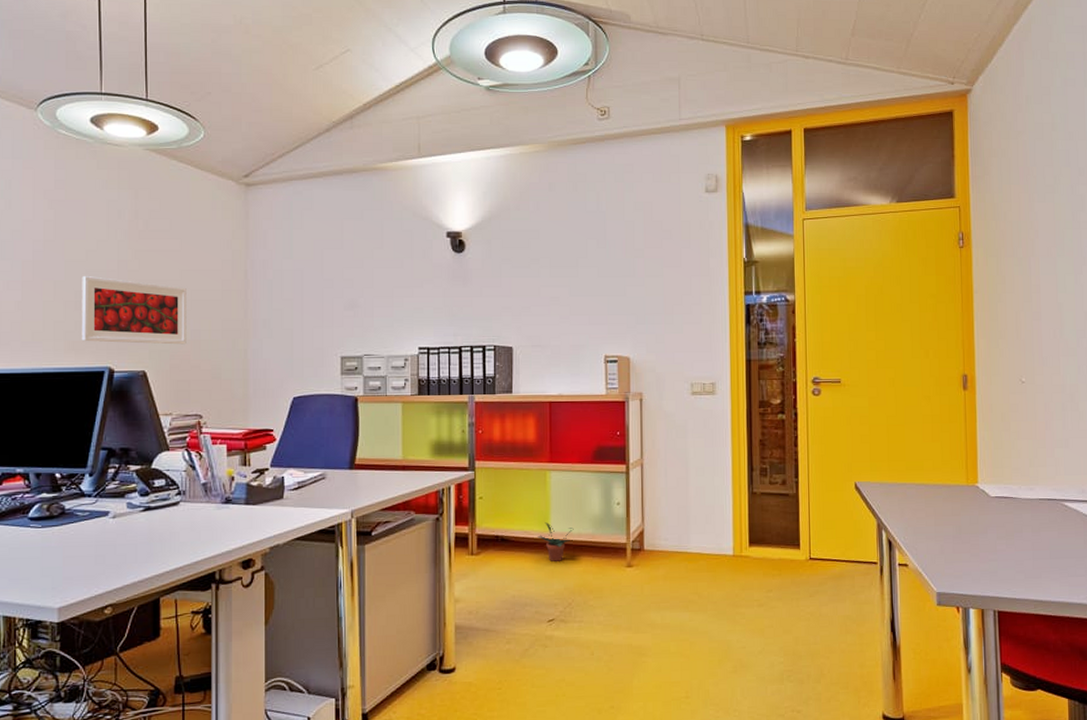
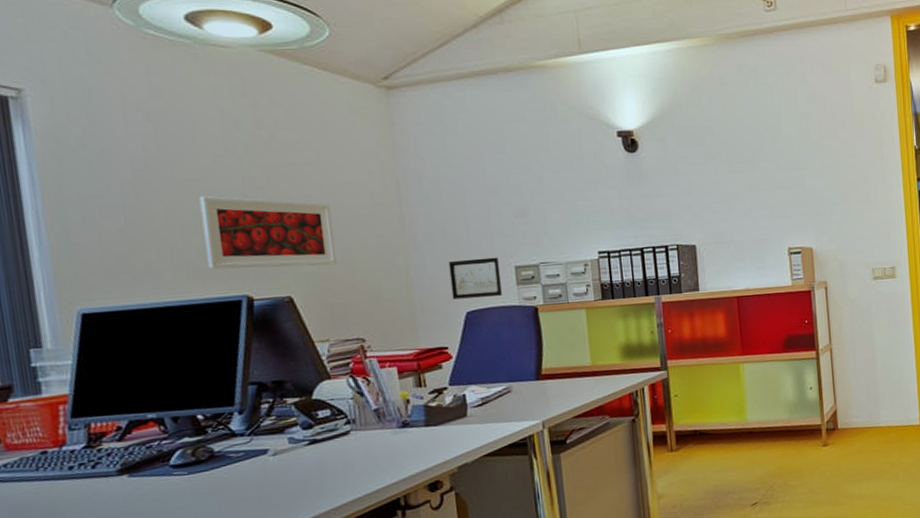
wall art: none [282,347,326,384] -> present [448,257,502,300]
potted plant: present [538,522,574,561] -> none [735,412,770,449]

